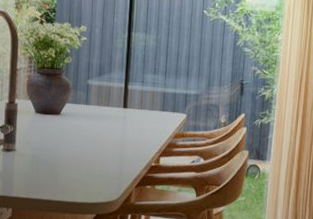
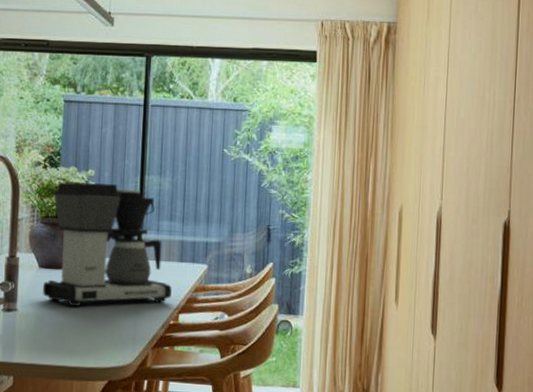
coffee maker: none [39,36,154,149] -> present [43,181,172,307]

